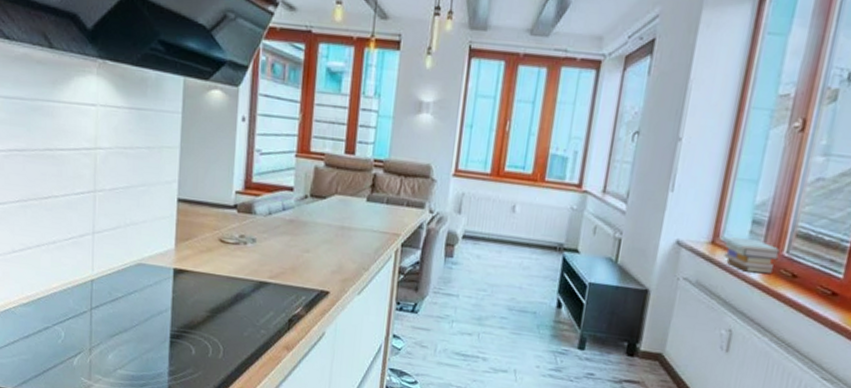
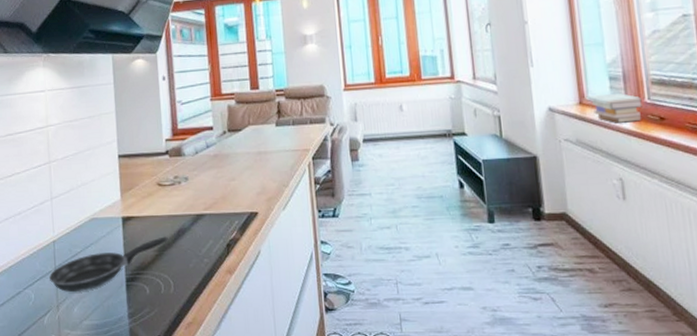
frying pan: none [84,298,224,339] -> present [49,236,168,292]

